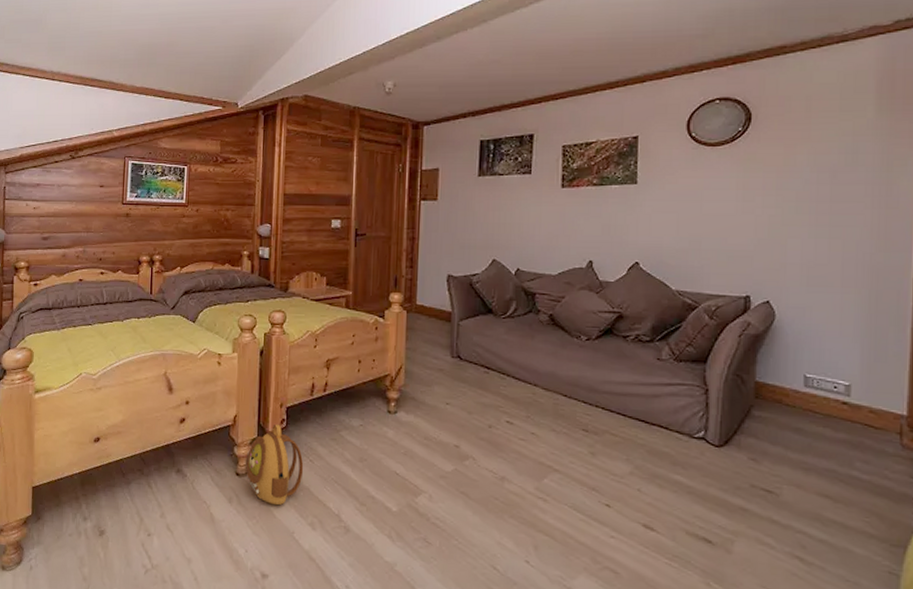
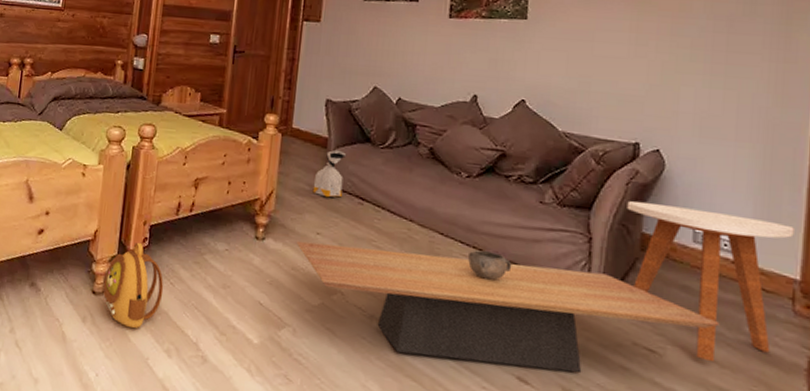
coffee table: none [428,412,832,517] -> present [297,241,720,373]
bag: none [439,322,469,369] -> present [312,149,346,198]
decorative bowl: none [592,409,634,436] -> present [468,250,512,280]
side table: none [740,351,900,498] -> present [627,201,794,363]

